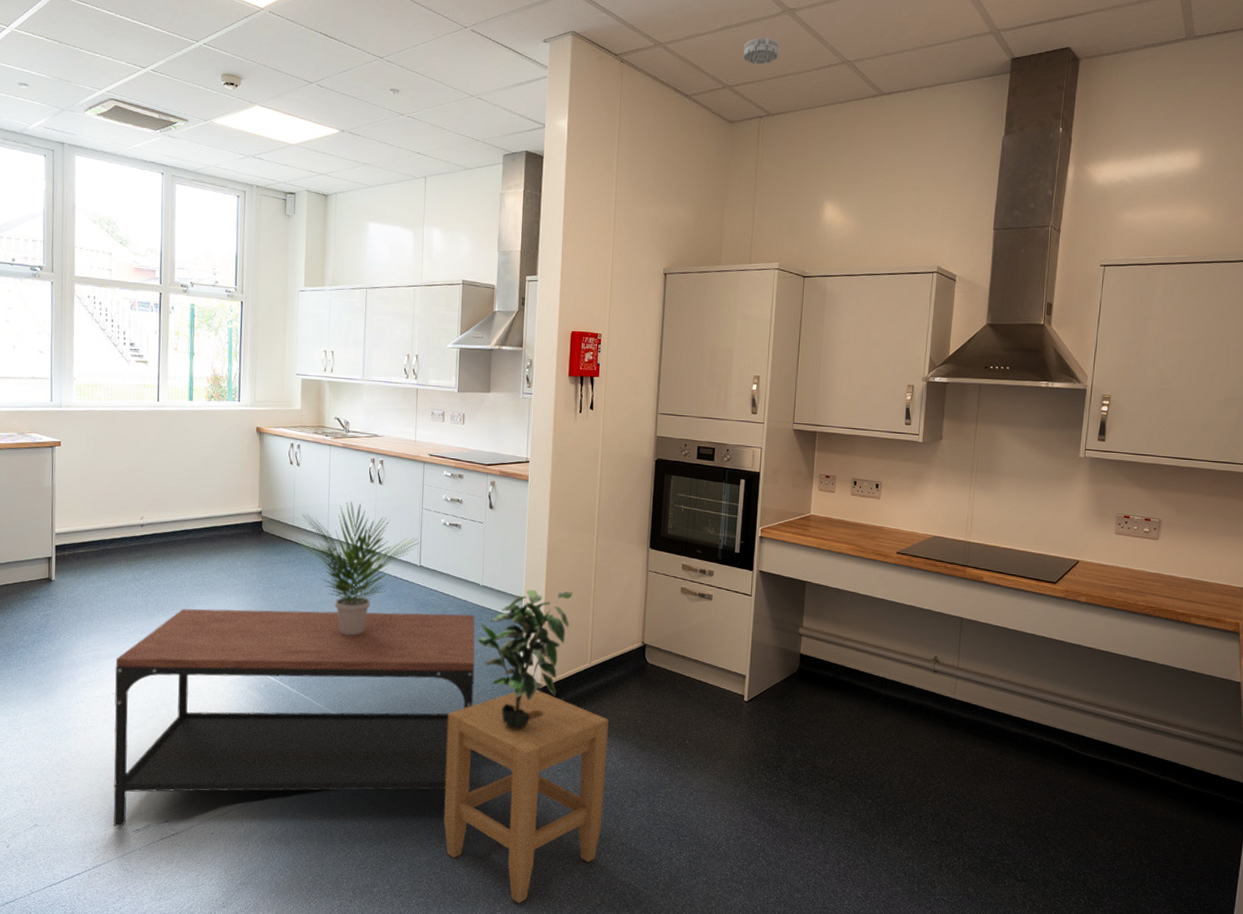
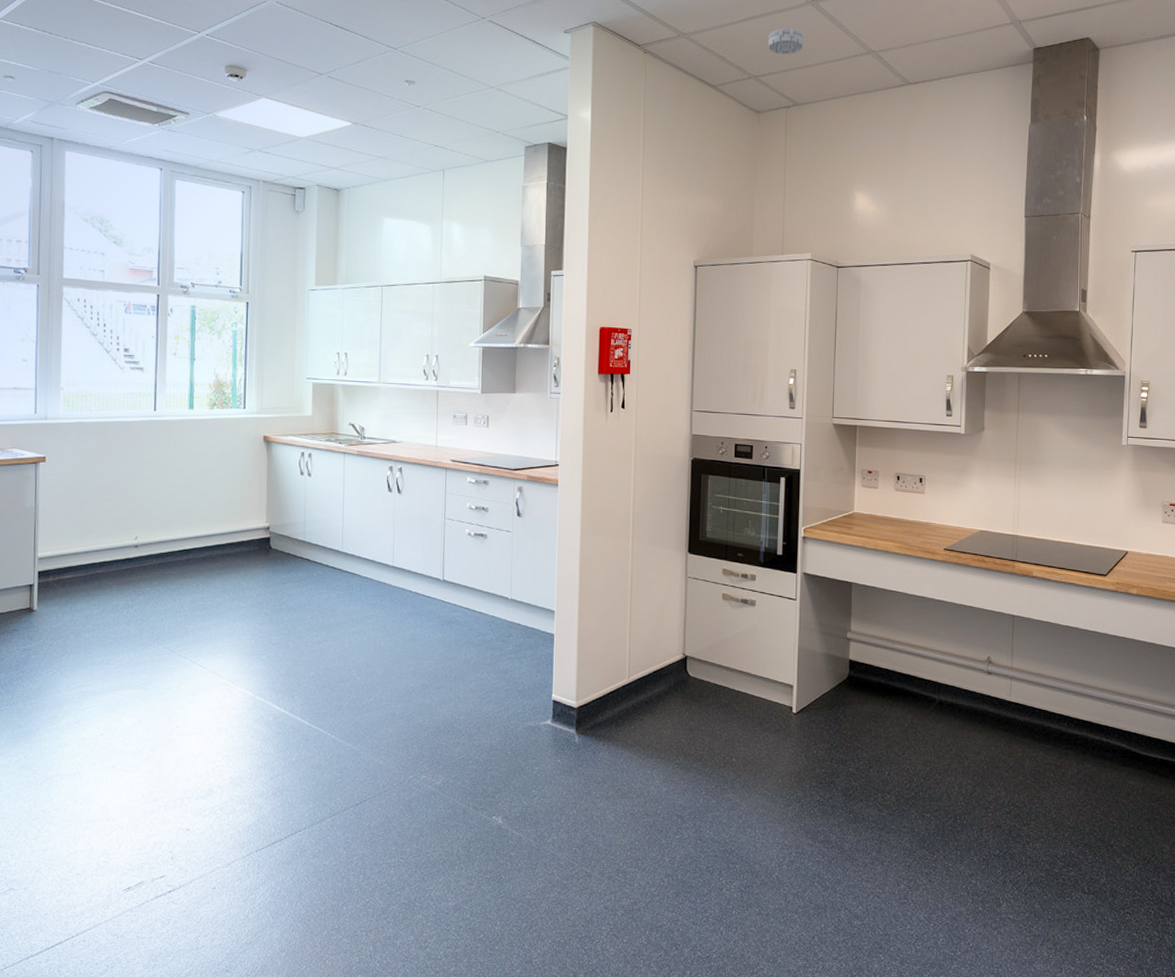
coffee table: present [112,608,475,827] -> none [100,631,505,885]
potted plant: present [297,501,420,636] -> none [308,512,443,659]
stool: present [443,690,609,904] -> none [472,710,650,949]
potted plant: present [477,589,573,727] -> none [506,601,608,752]

